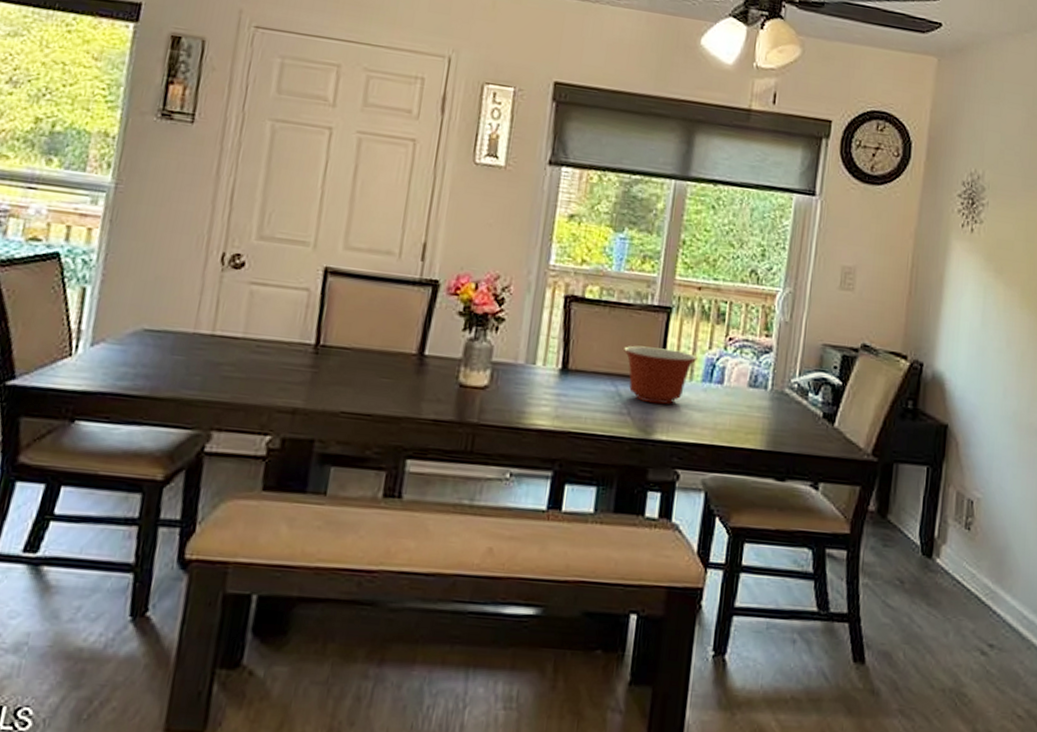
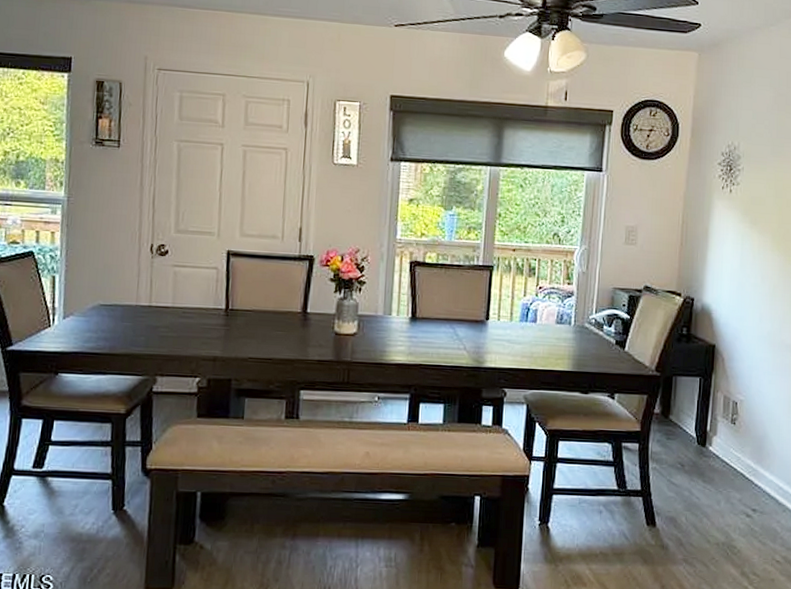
mixing bowl: present [624,345,698,405] -> none [458,297,515,341]

